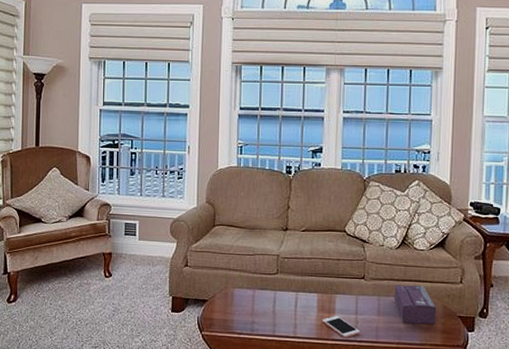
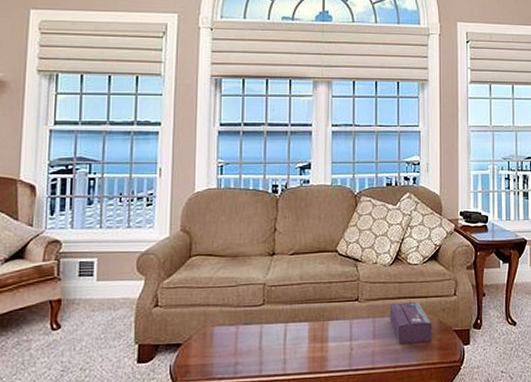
cell phone: present [322,315,361,338] -> none [314,344,356,369]

